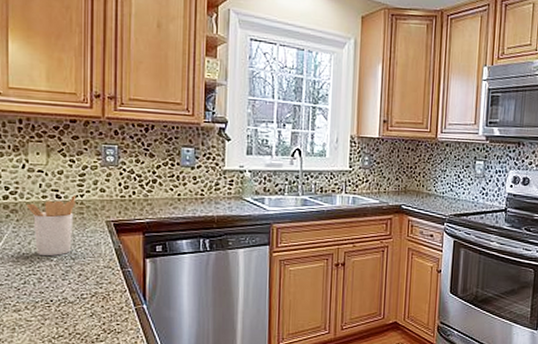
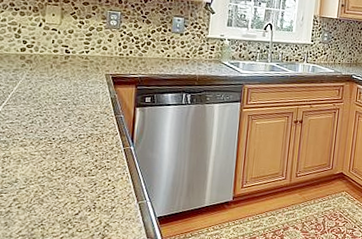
utensil holder: present [26,195,77,256] -> none [39,51,83,101]

